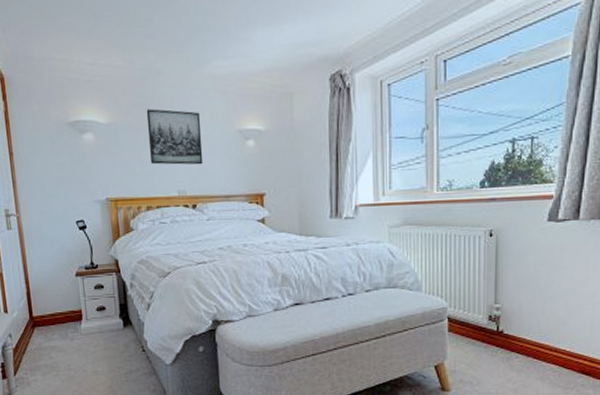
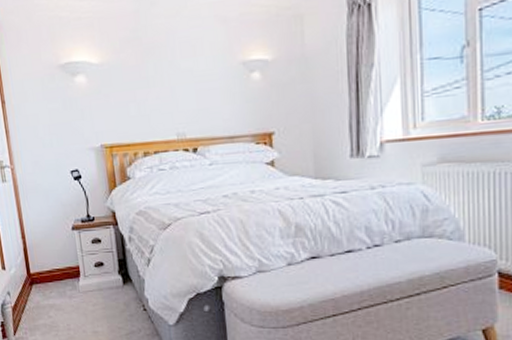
wall art: present [146,109,203,165] -> none [140,43,204,106]

